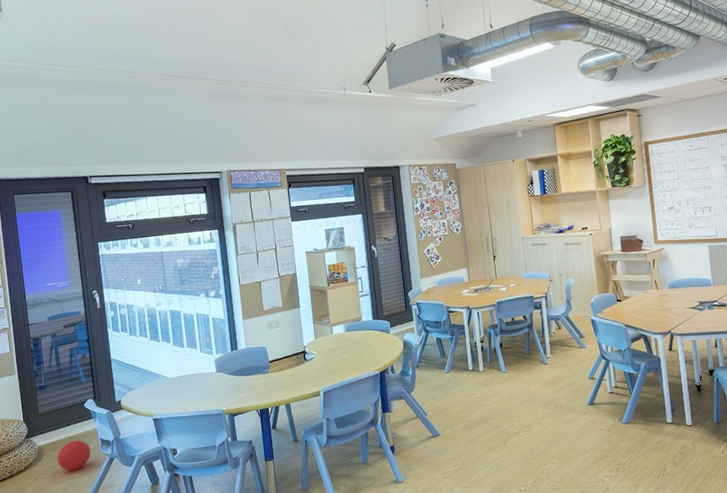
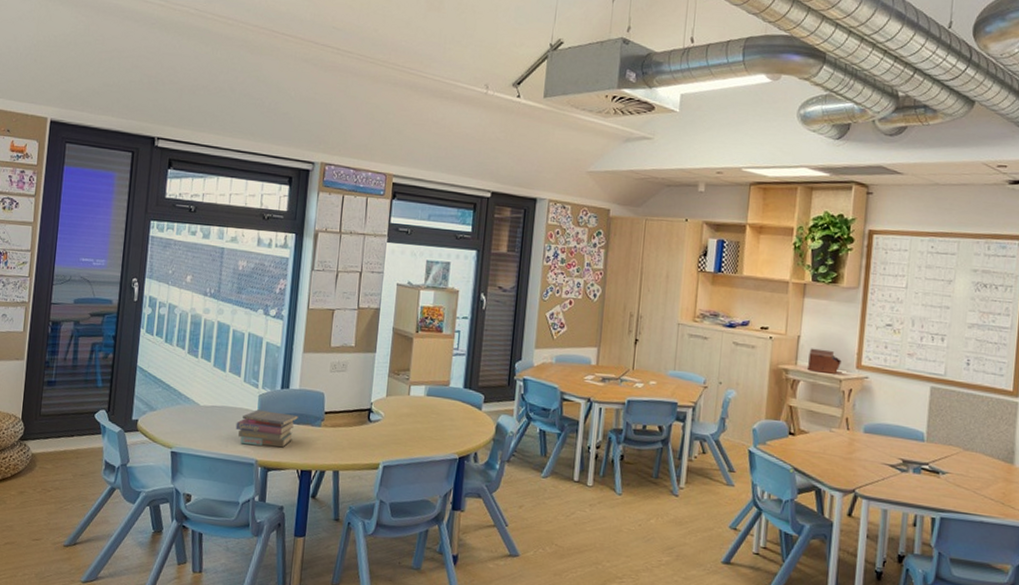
ball: present [57,440,91,471] -> none [50,455,91,493]
books: none [201,369,250,401] -> present [235,410,298,448]

